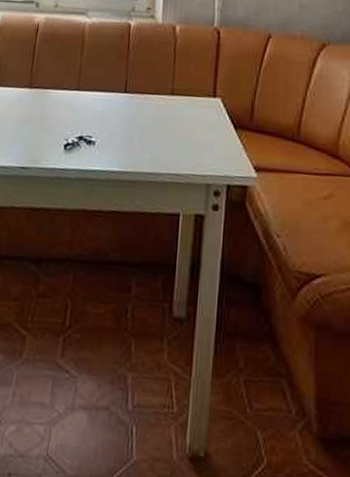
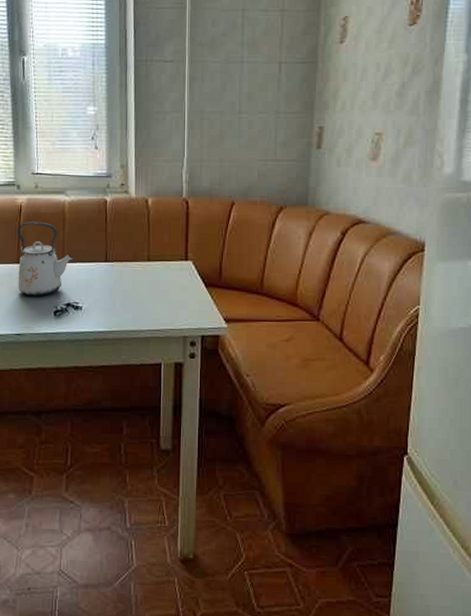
kettle: none [27,43,90,127] -> present [17,222,73,297]

